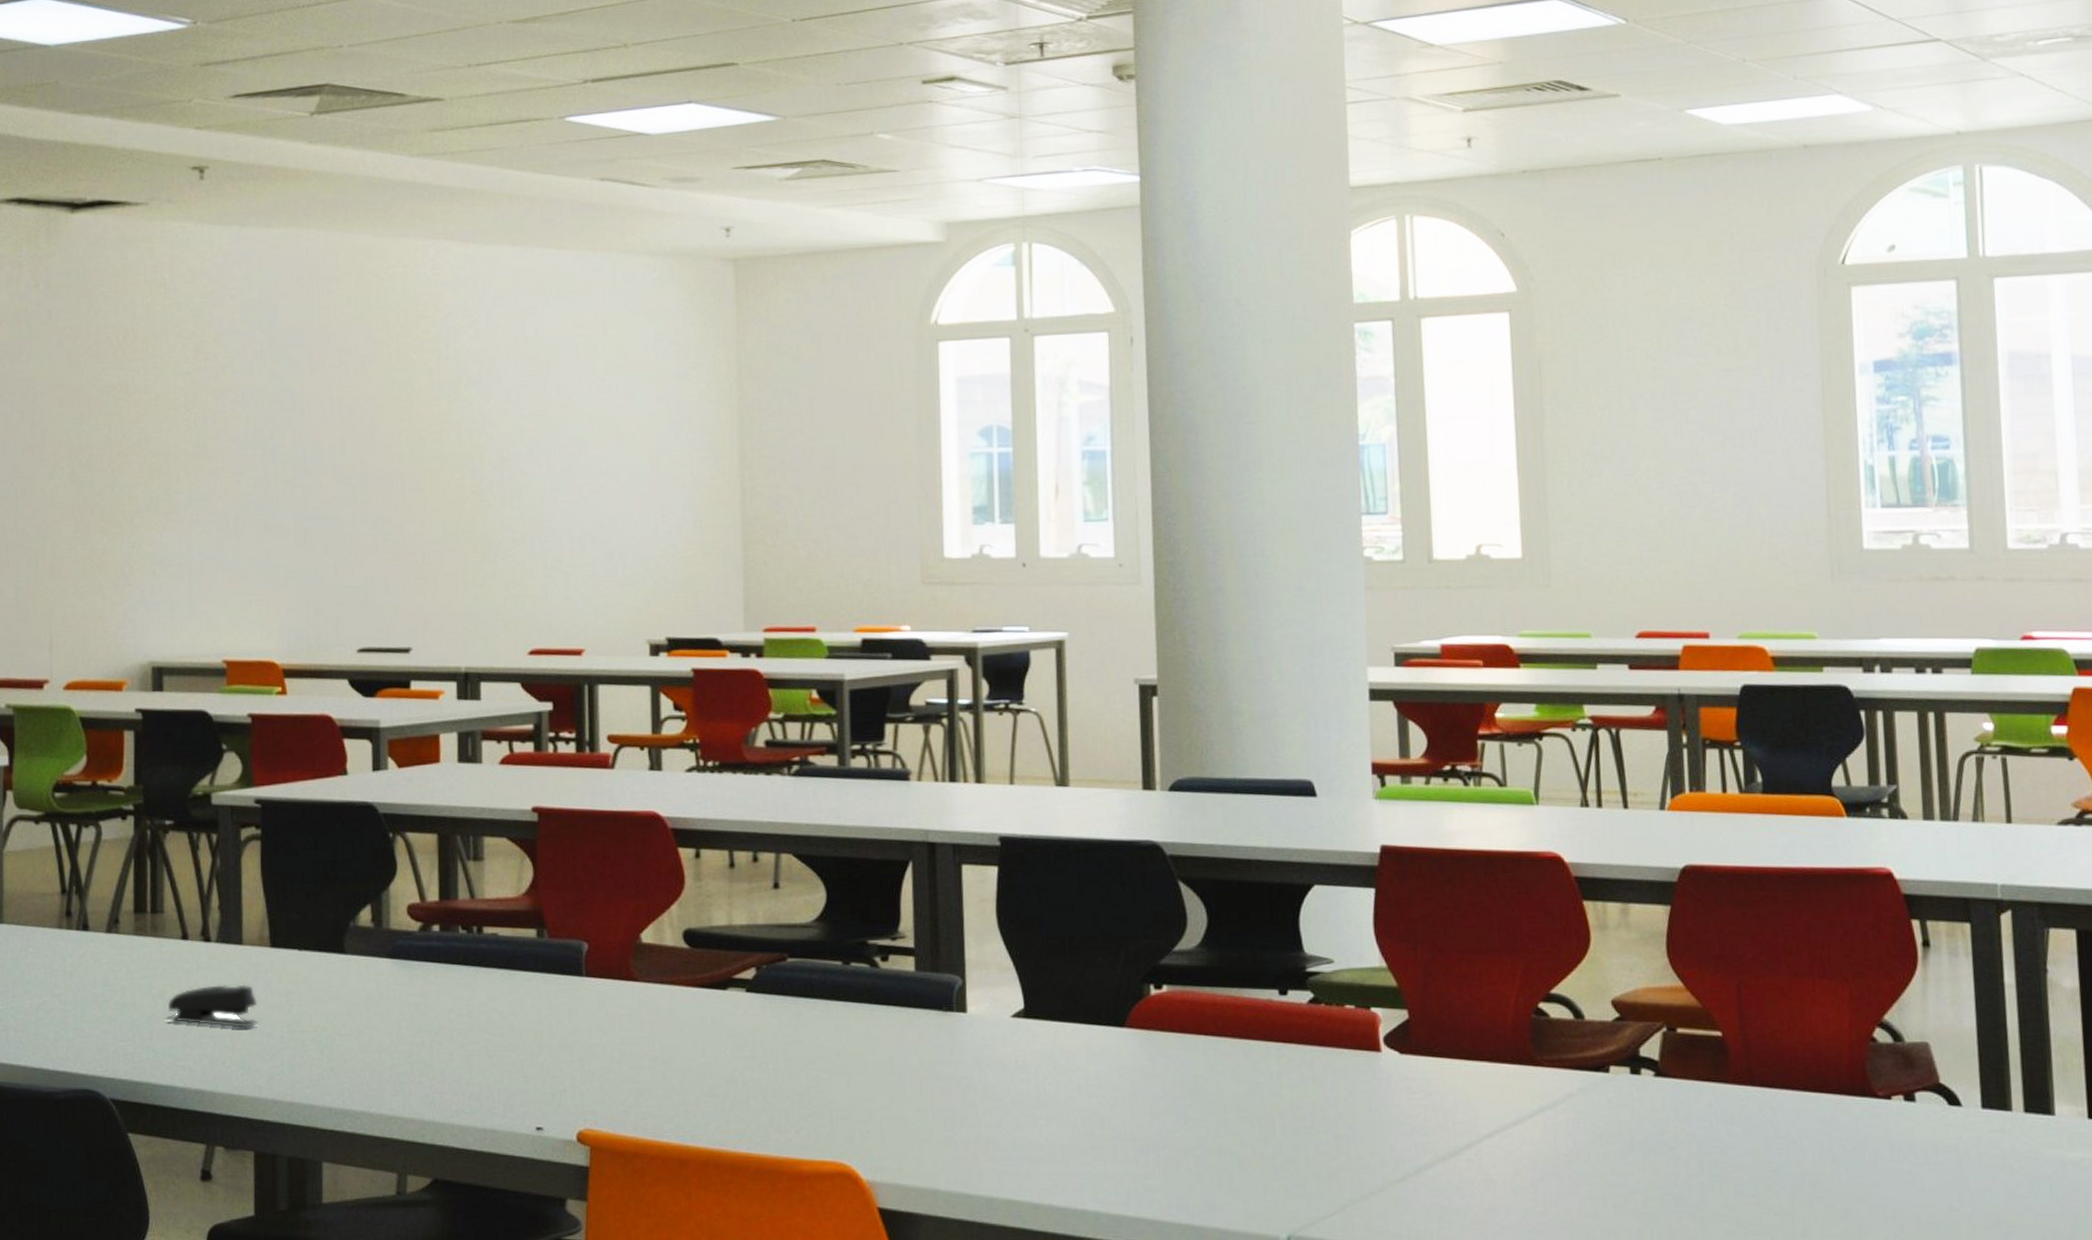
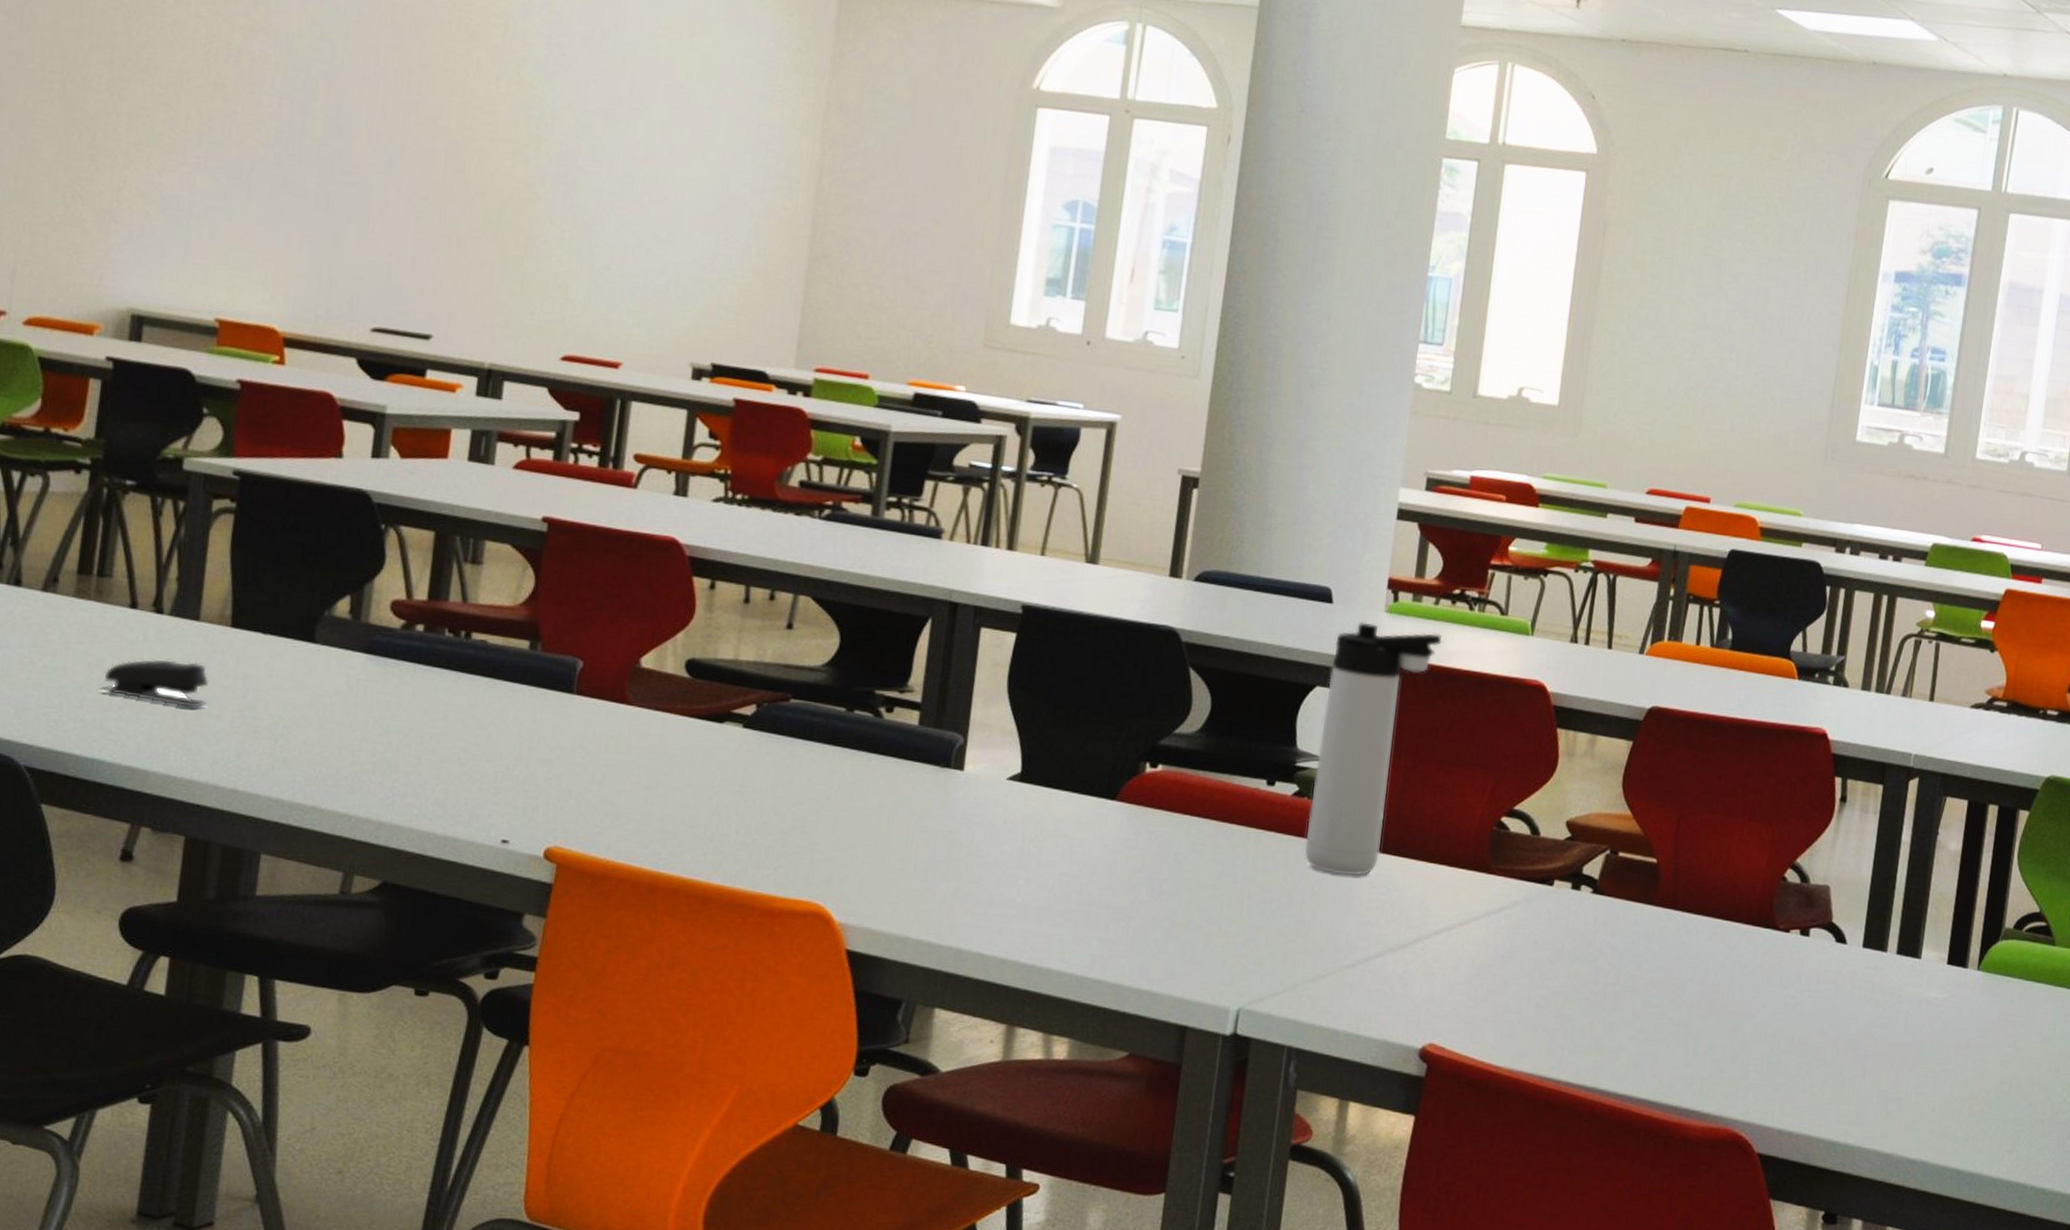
thermos bottle: none [1326,812,1440,1083] -> present [1304,622,1442,876]

